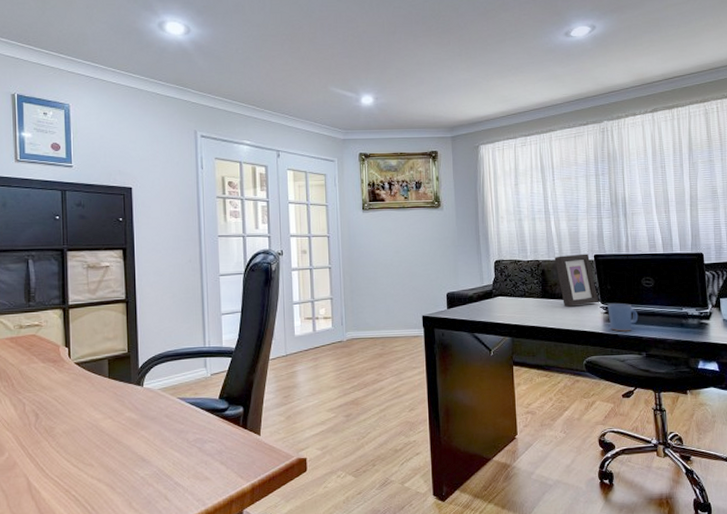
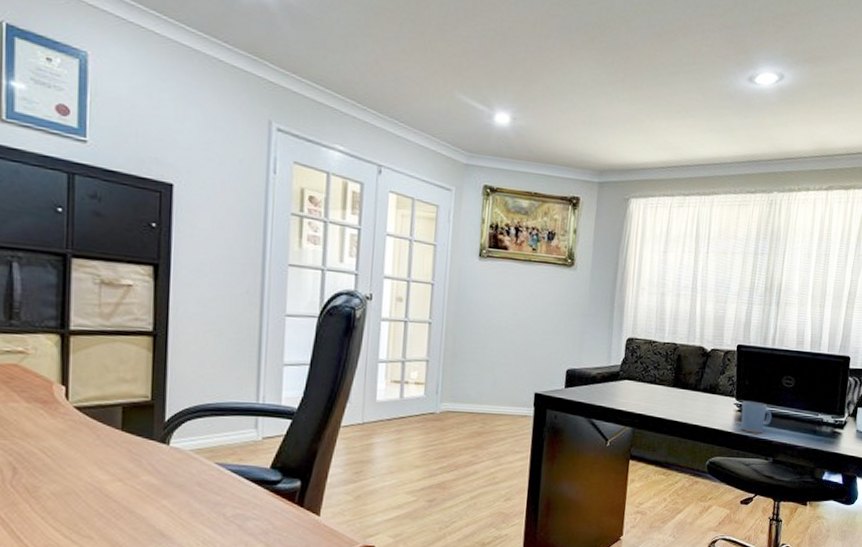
picture frame: present [554,254,599,307] -> none [693,341,734,400]

